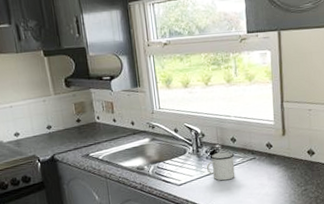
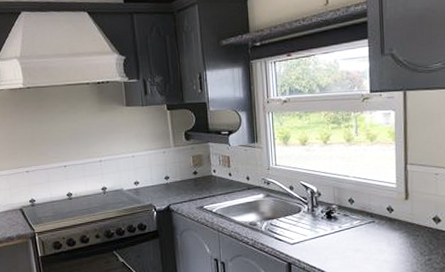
mug: present [206,151,235,181] -> none [321,213,352,243]

